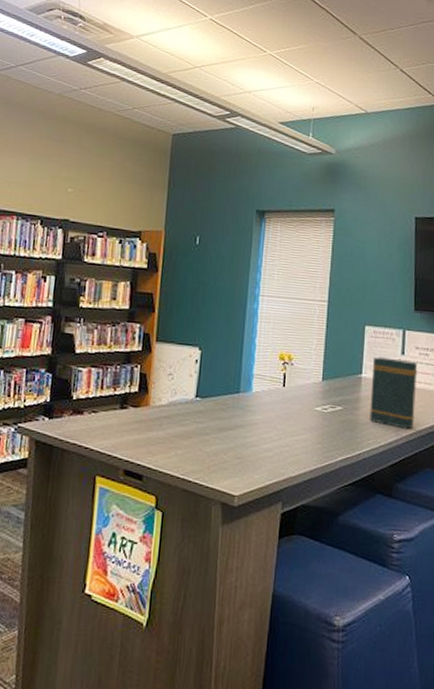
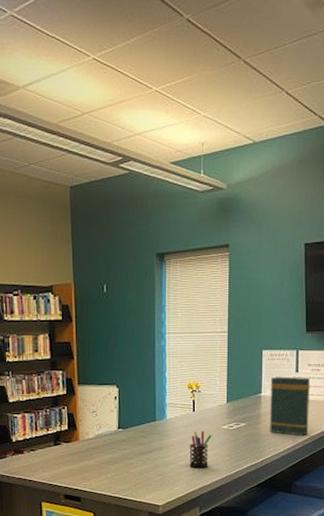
pen holder: none [274,409,303,456] -> present [189,431,212,469]

